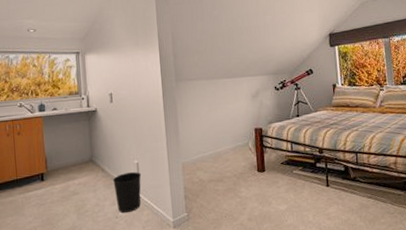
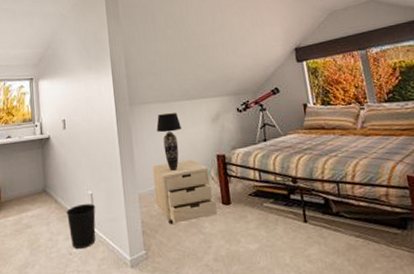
nightstand: none [196,132,253,190] -> present [153,160,217,225]
table lamp: none [200,89,224,142] -> present [156,112,181,171]

